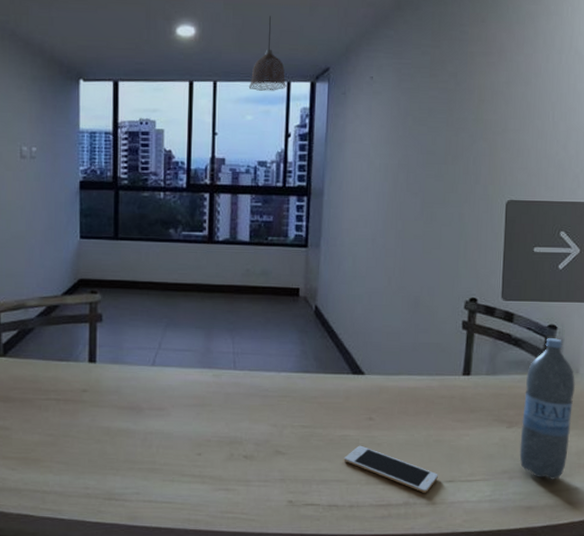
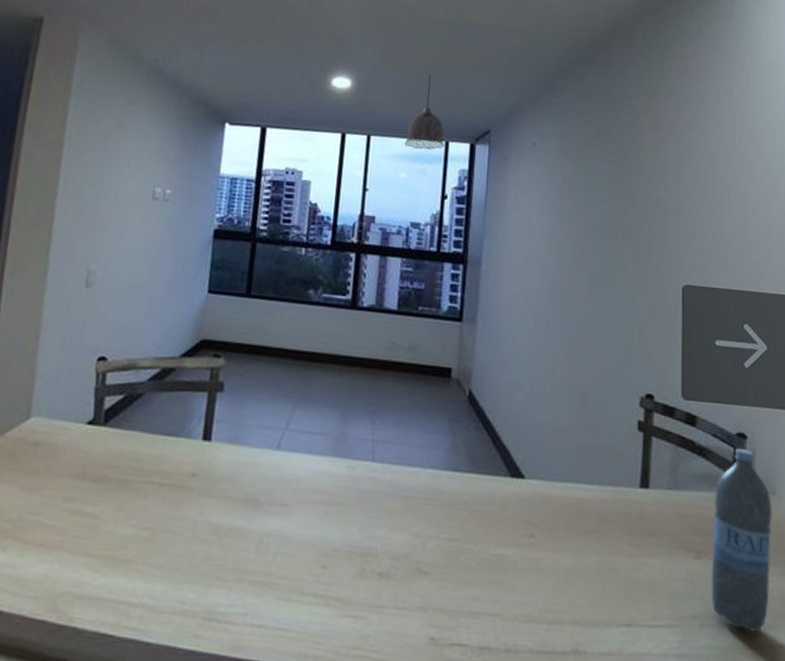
cell phone: present [344,445,438,493] -> none [499,569,613,639]

